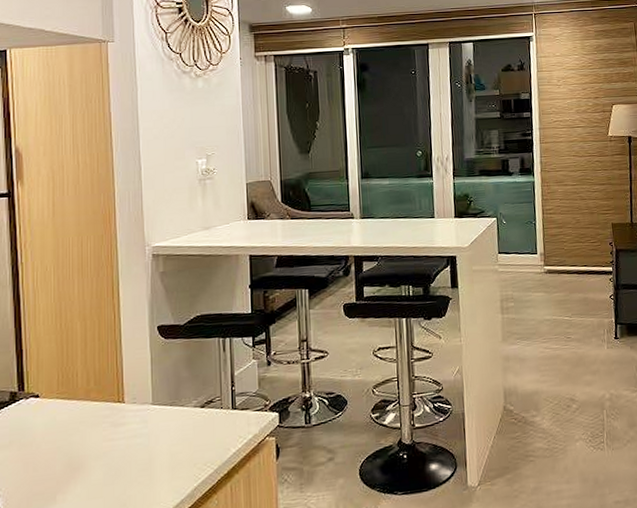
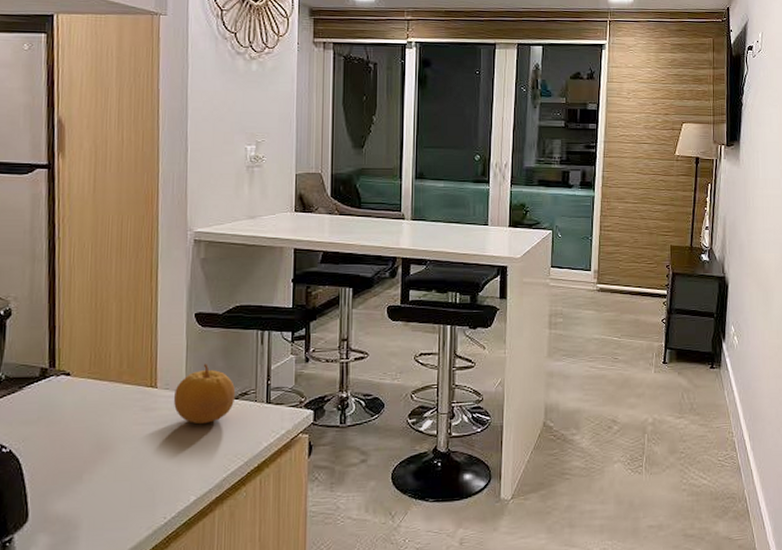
fruit: none [142,375,202,436] -> present [174,363,236,425]

